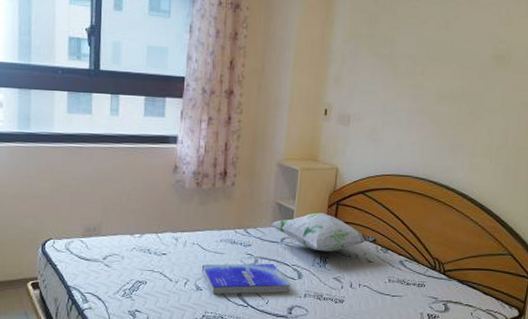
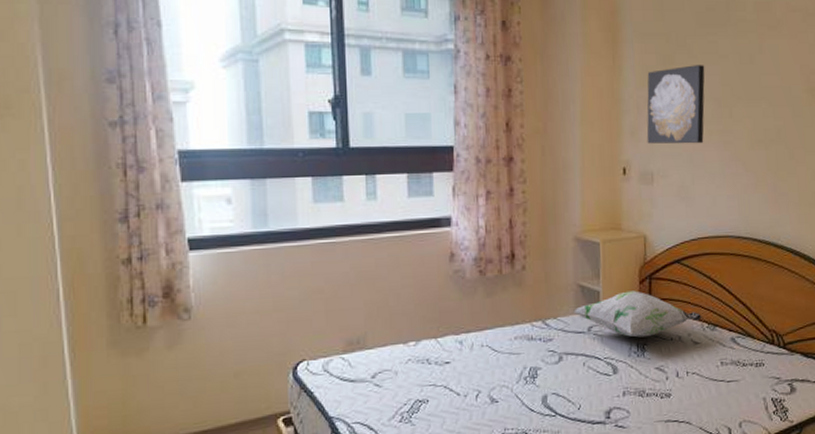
book: present [201,263,291,295] -> none [494,359,605,406]
wall art: none [348,25,406,95] -> present [646,65,705,144]

